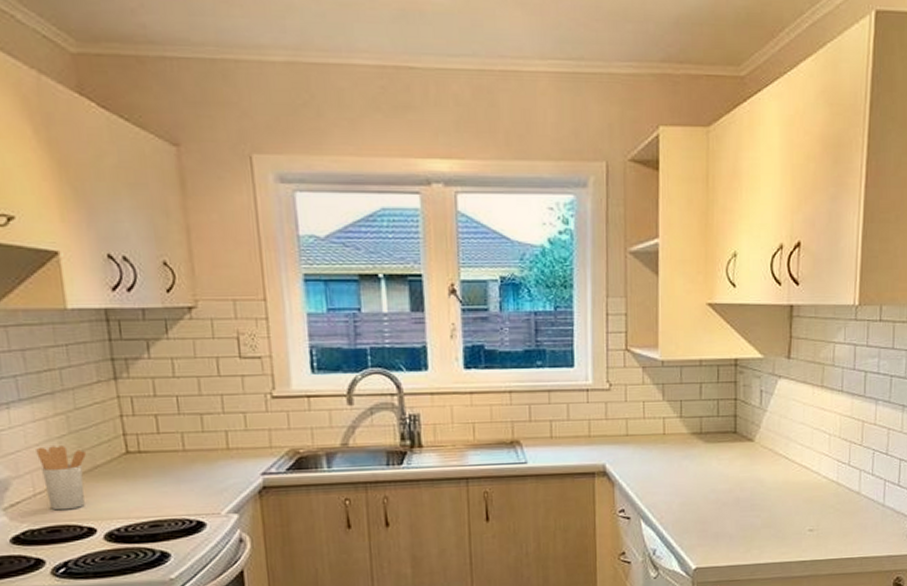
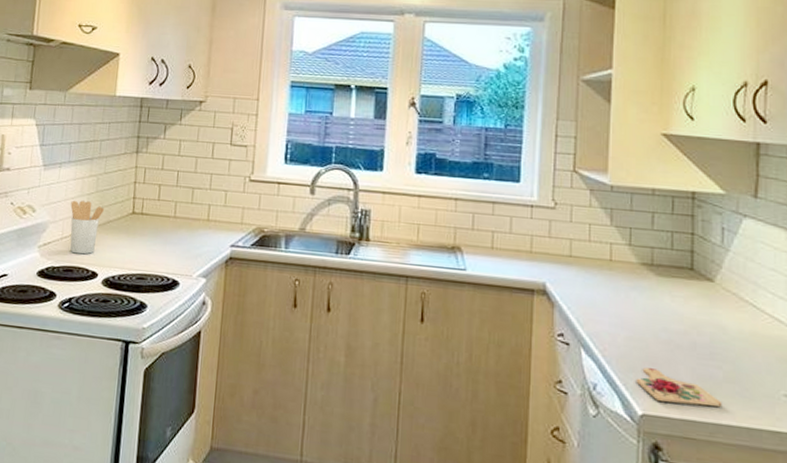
cutting board: none [689,527,761,554] -> present [636,368,722,407]

